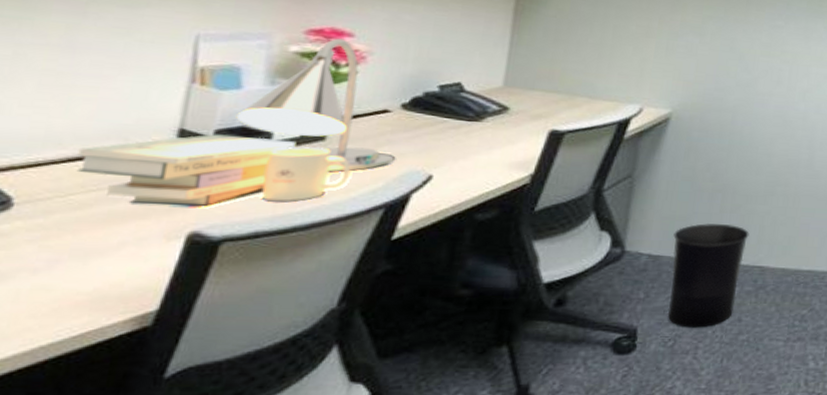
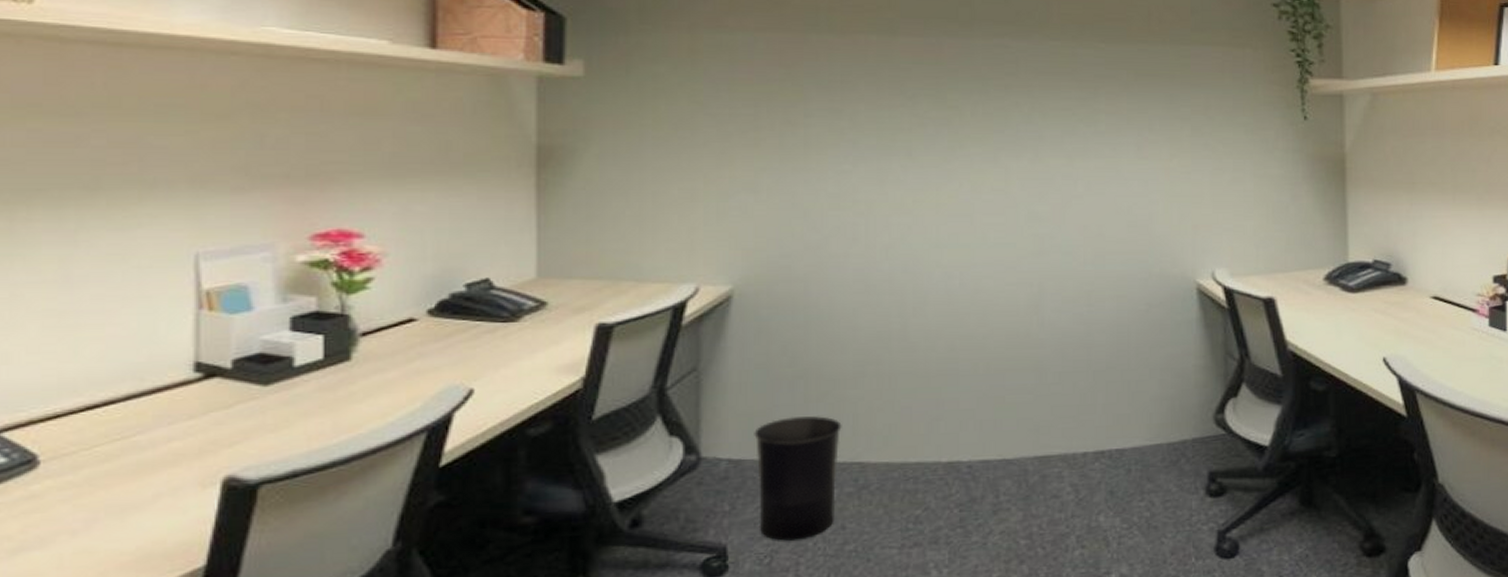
books: present [76,134,297,206] -> none [95,364,321,449]
table lamp: present [236,38,395,172] -> none [252,241,429,395]
mug: present [261,146,351,202] -> none [291,368,384,435]

